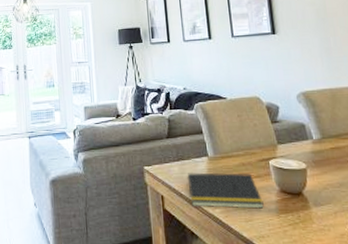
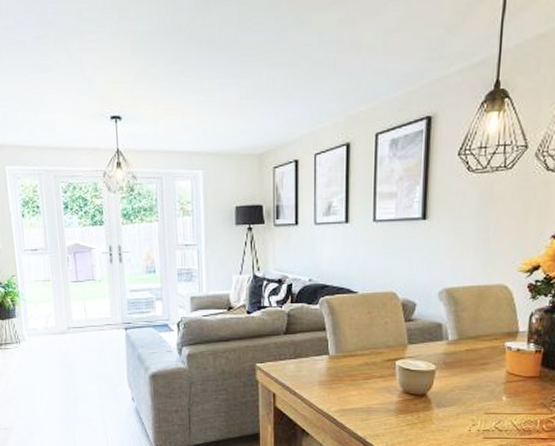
notepad: present [186,173,264,209] -> none [302,371,383,409]

